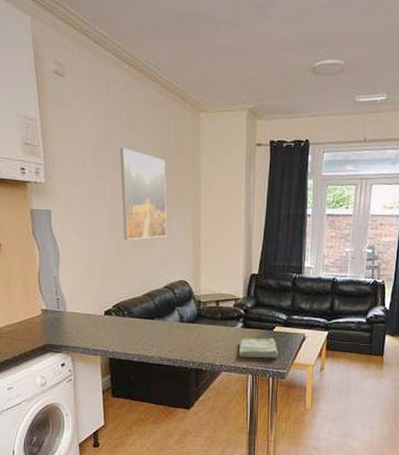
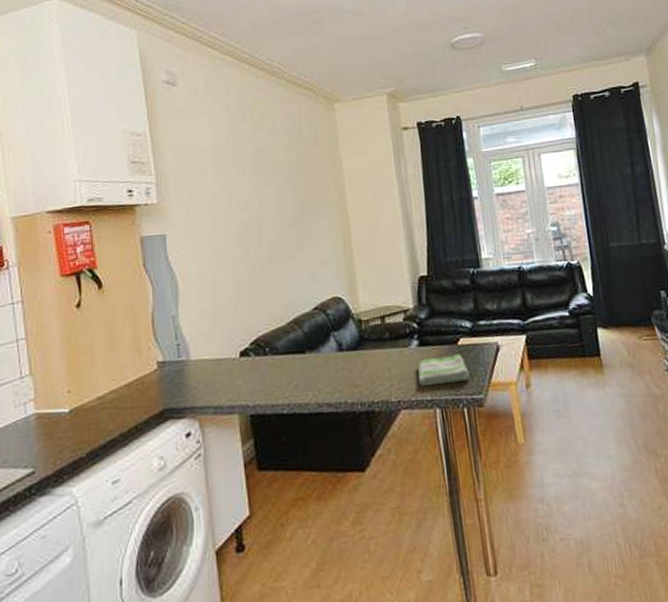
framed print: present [120,147,167,240] -> none [246,151,311,258]

